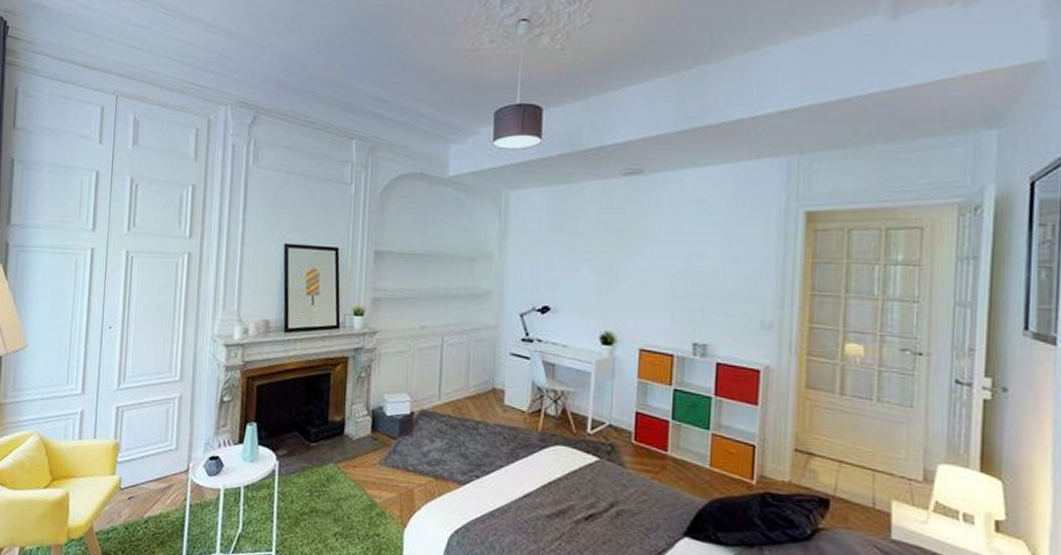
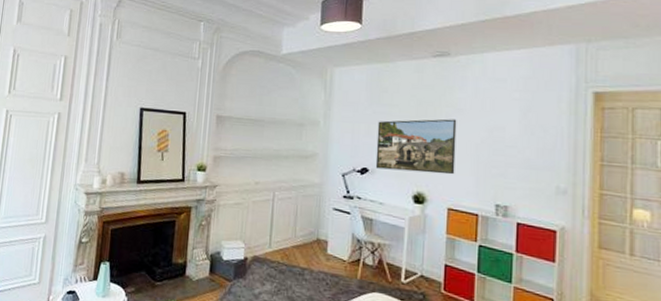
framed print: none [558,247,651,311] -> present [375,118,457,175]

